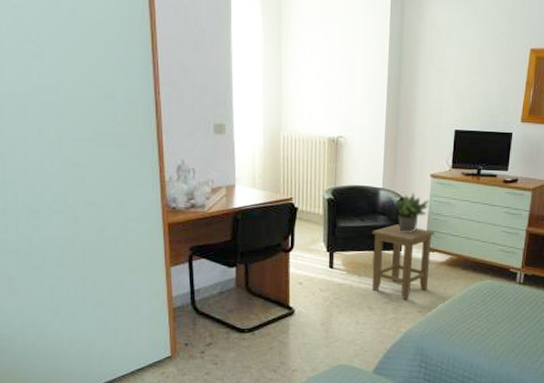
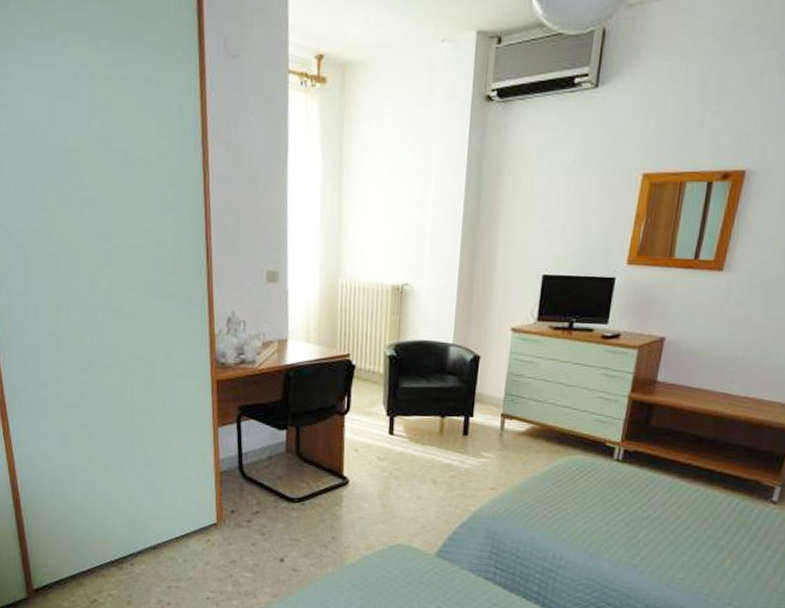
stool: present [371,224,435,300] -> none [437,386,514,474]
potted plant: present [394,192,430,232] -> none [466,348,509,396]

